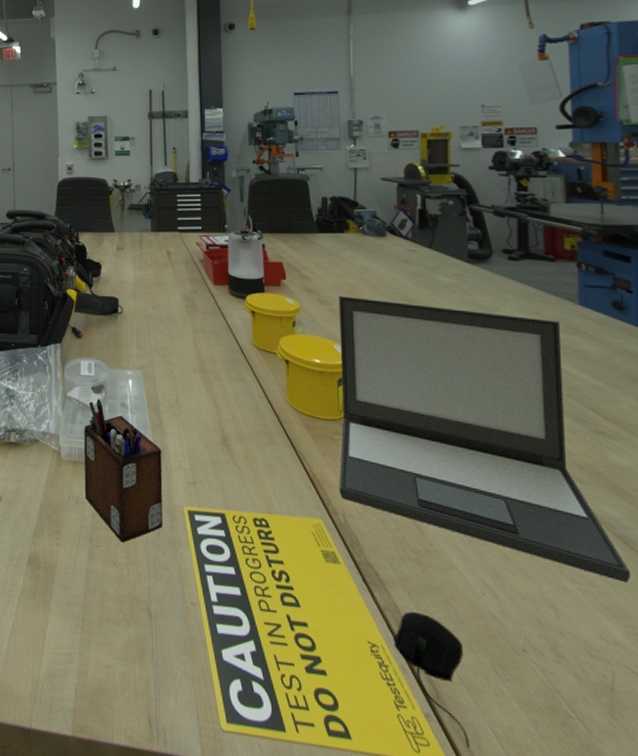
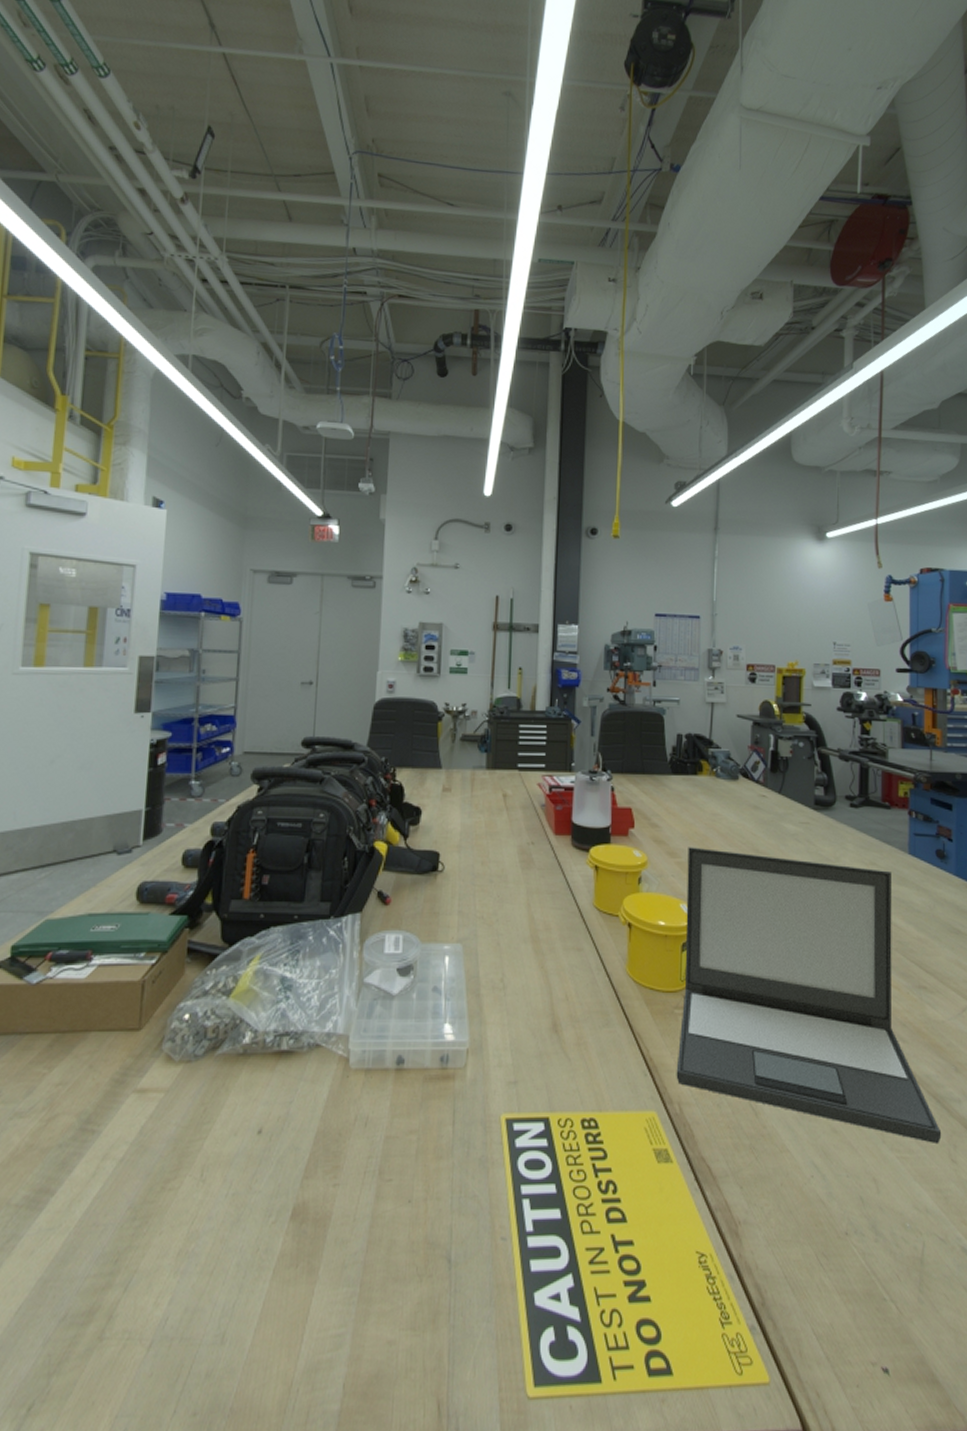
desk organizer: present [83,398,163,543] -> none [377,983,479,1171]
computer mouse: present [393,611,470,749] -> none [722,1207,792,1358]

